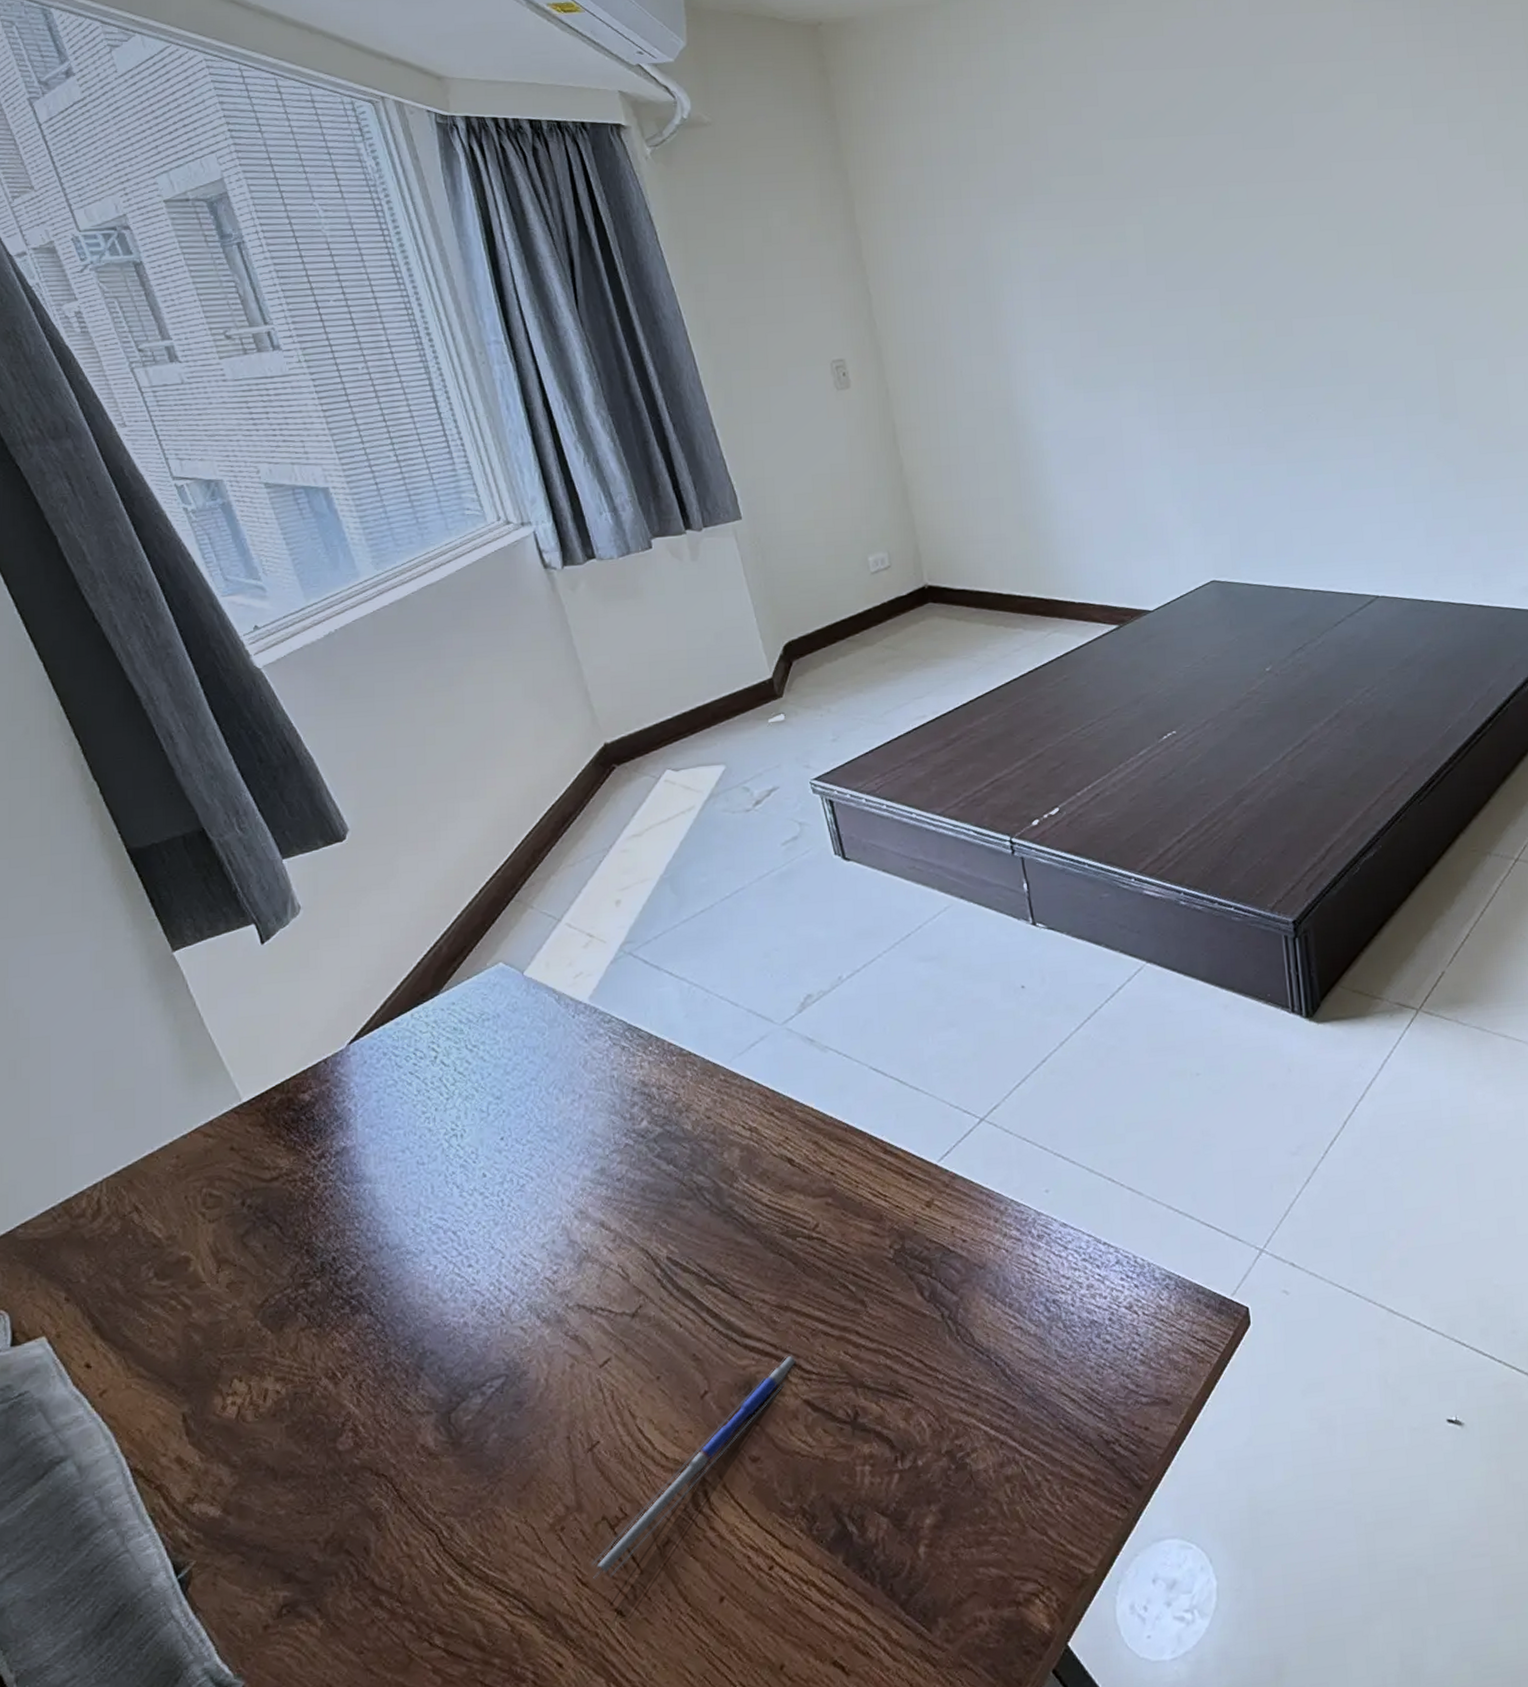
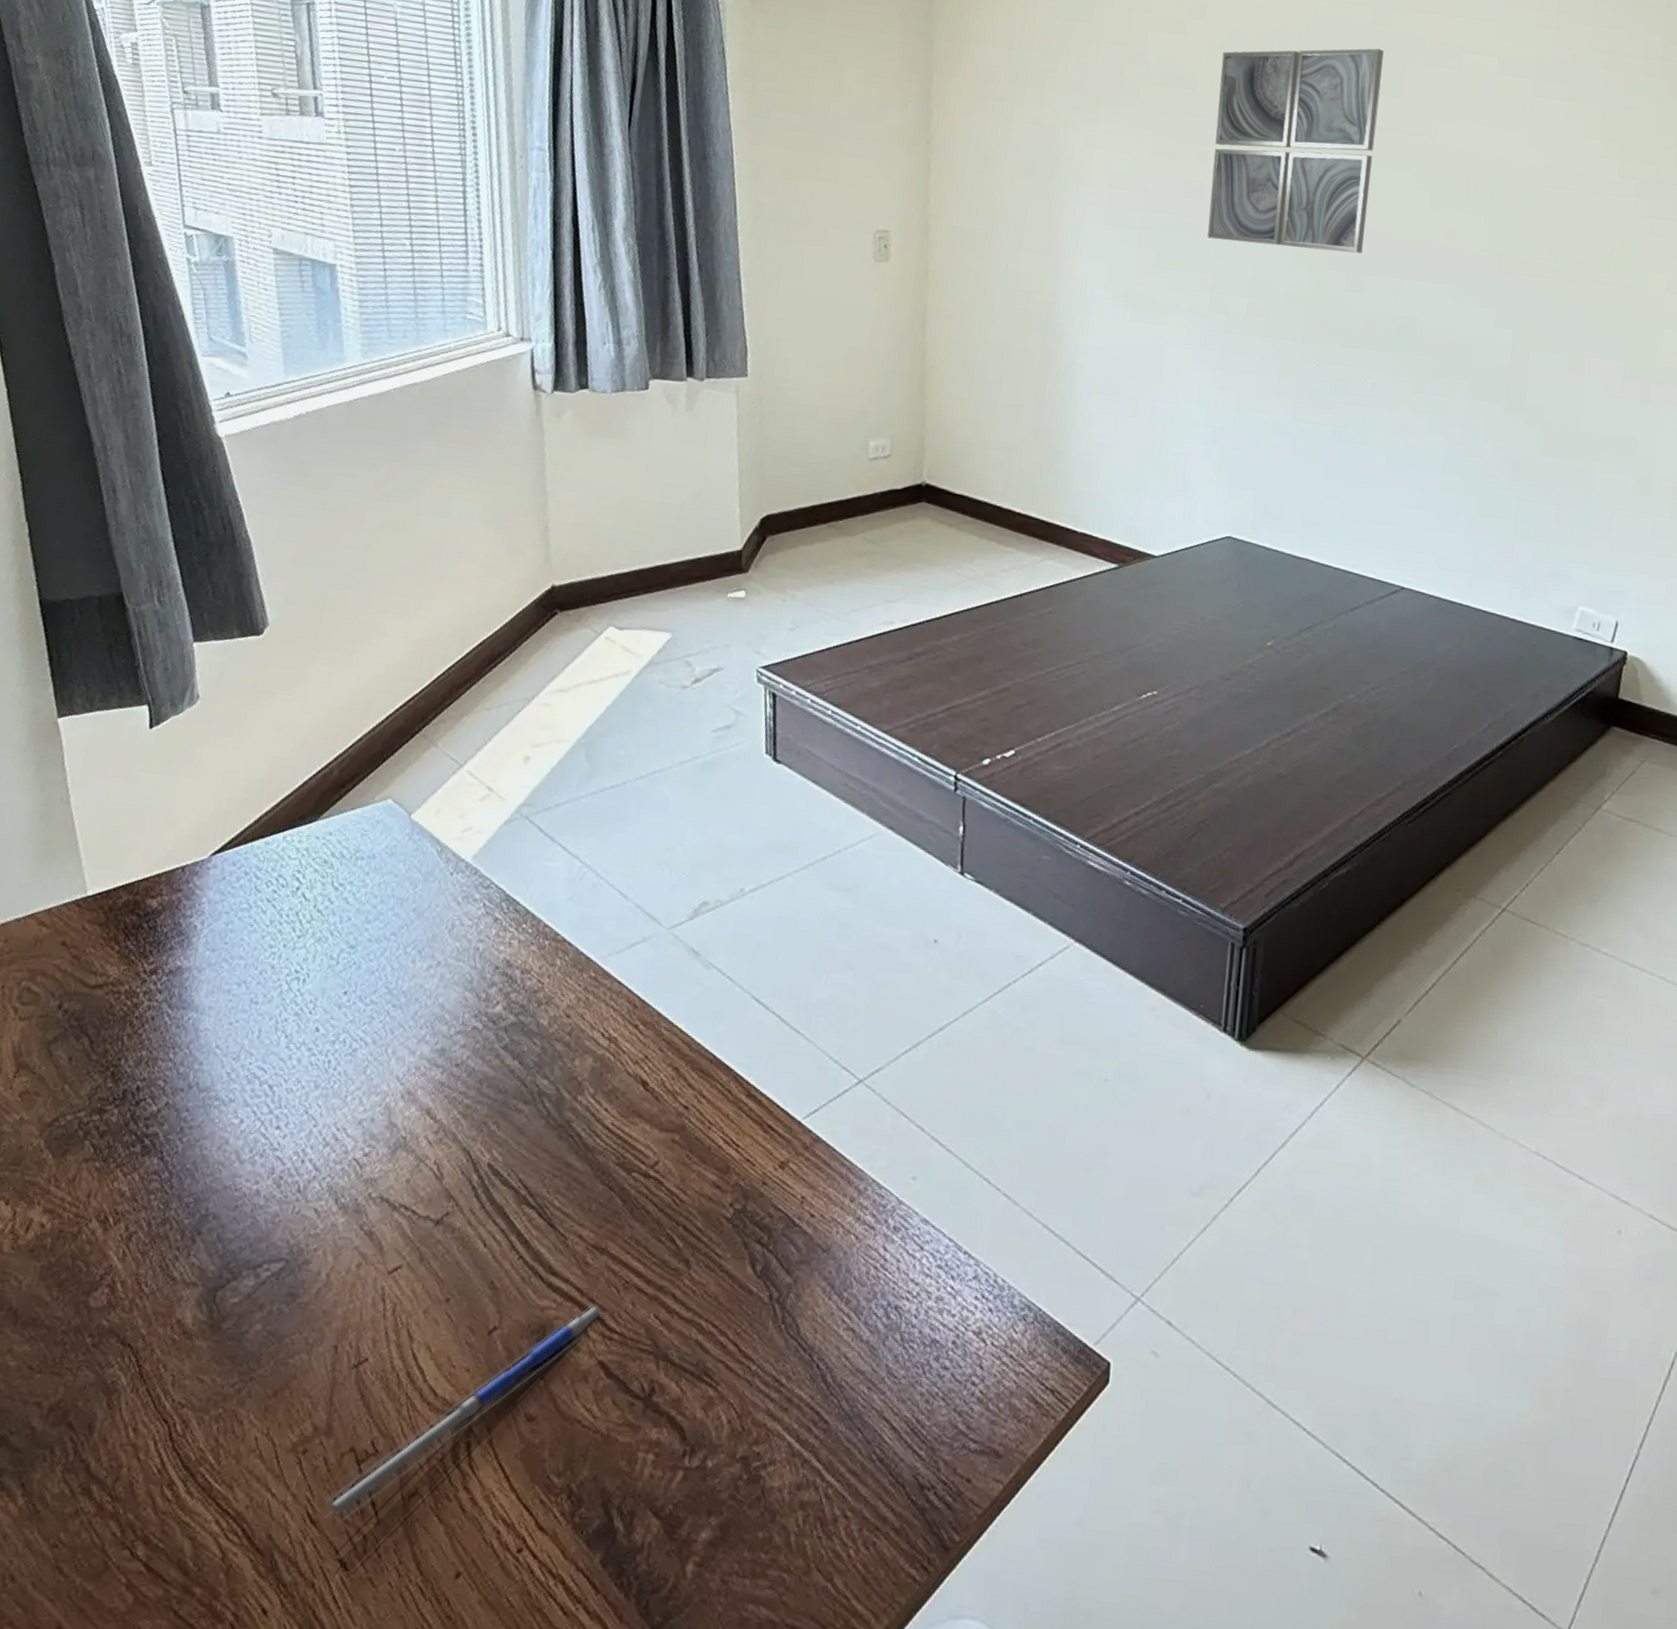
wall art: none [1121,105,1285,312] -> present [1207,48,1384,254]

